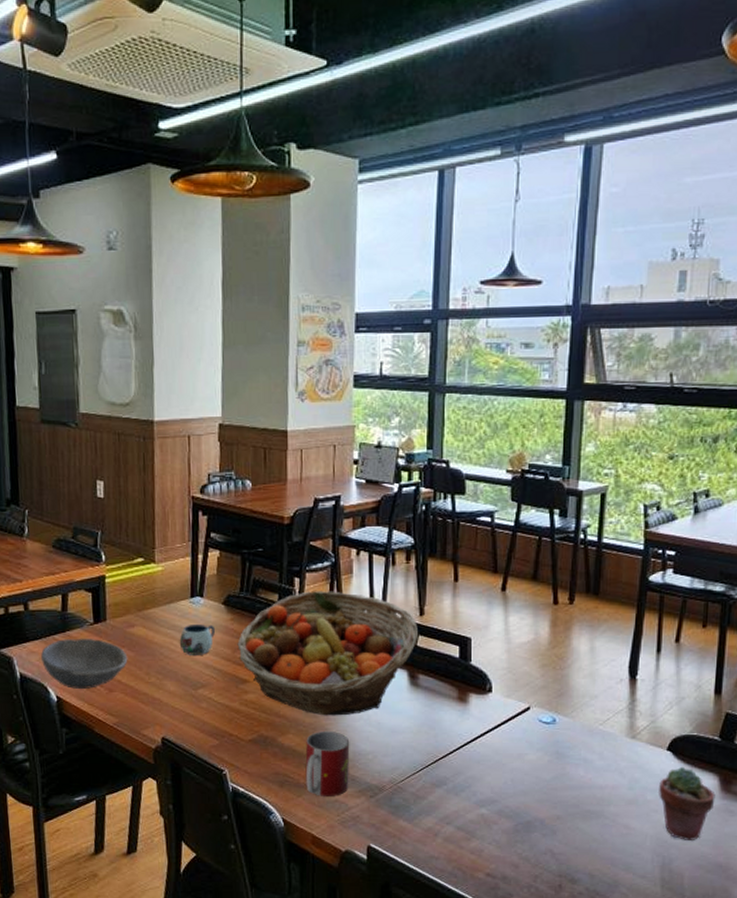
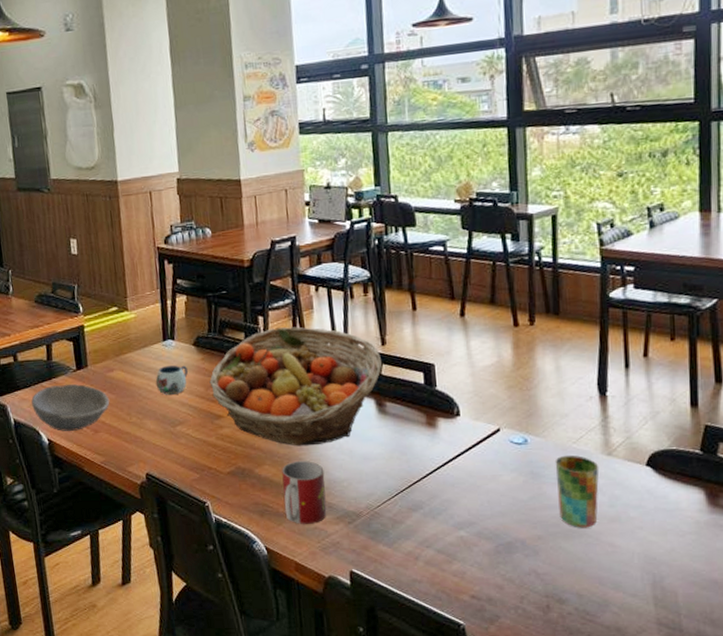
cup: none [580,736,623,810] -> present [555,454,599,528]
potted succulent: present [659,766,716,840] -> none [641,481,703,557]

